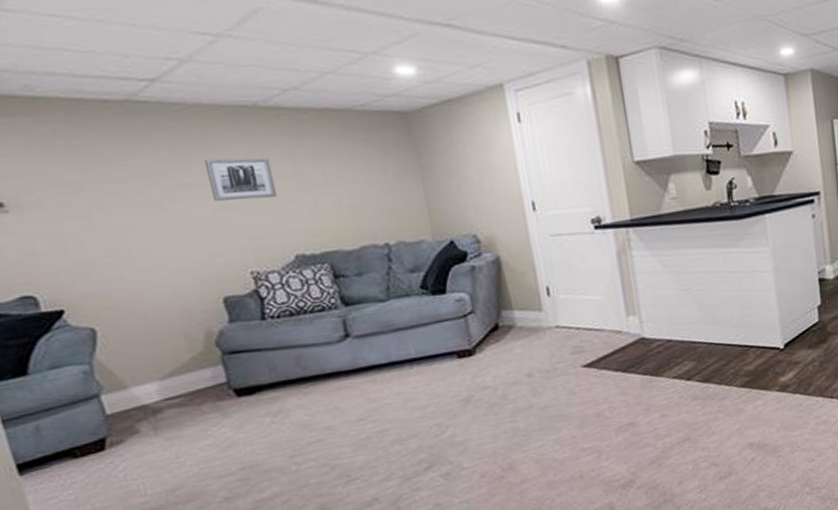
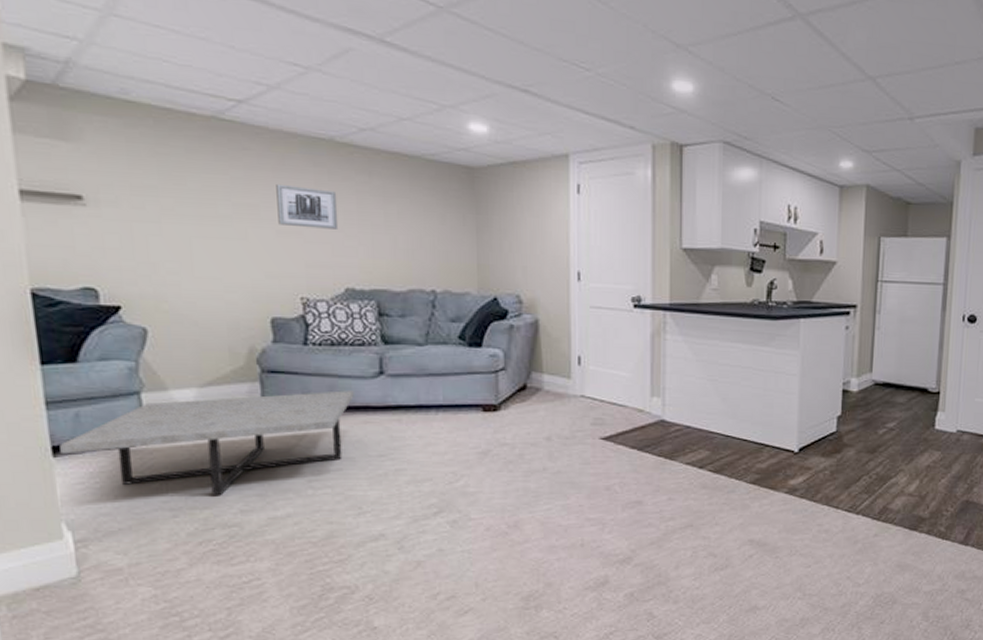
coffee table: none [24,358,323,492] -> present [59,390,354,496]

